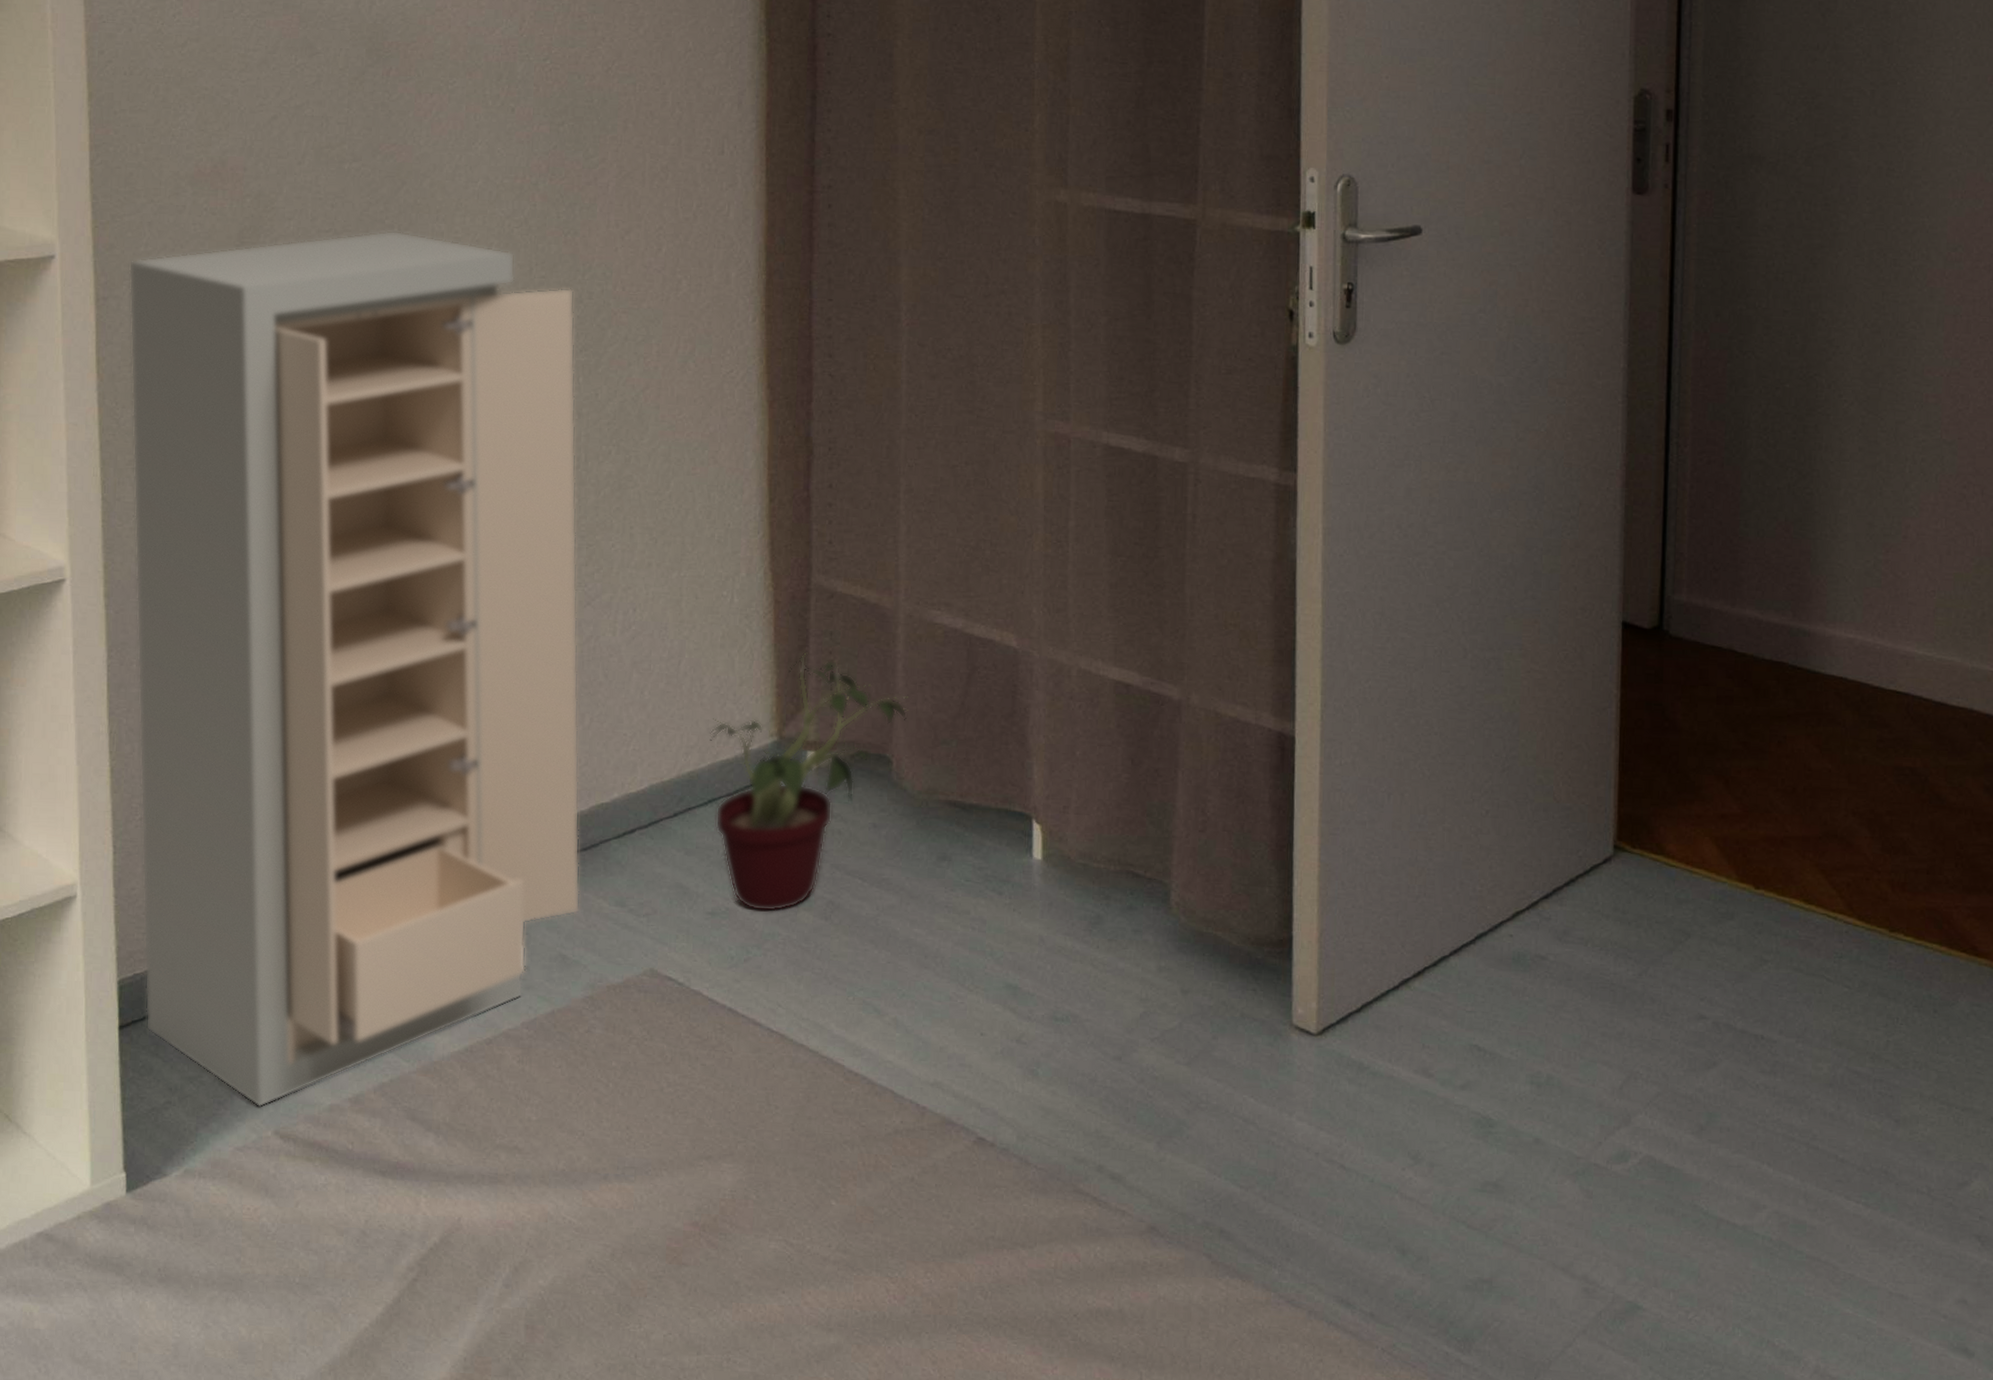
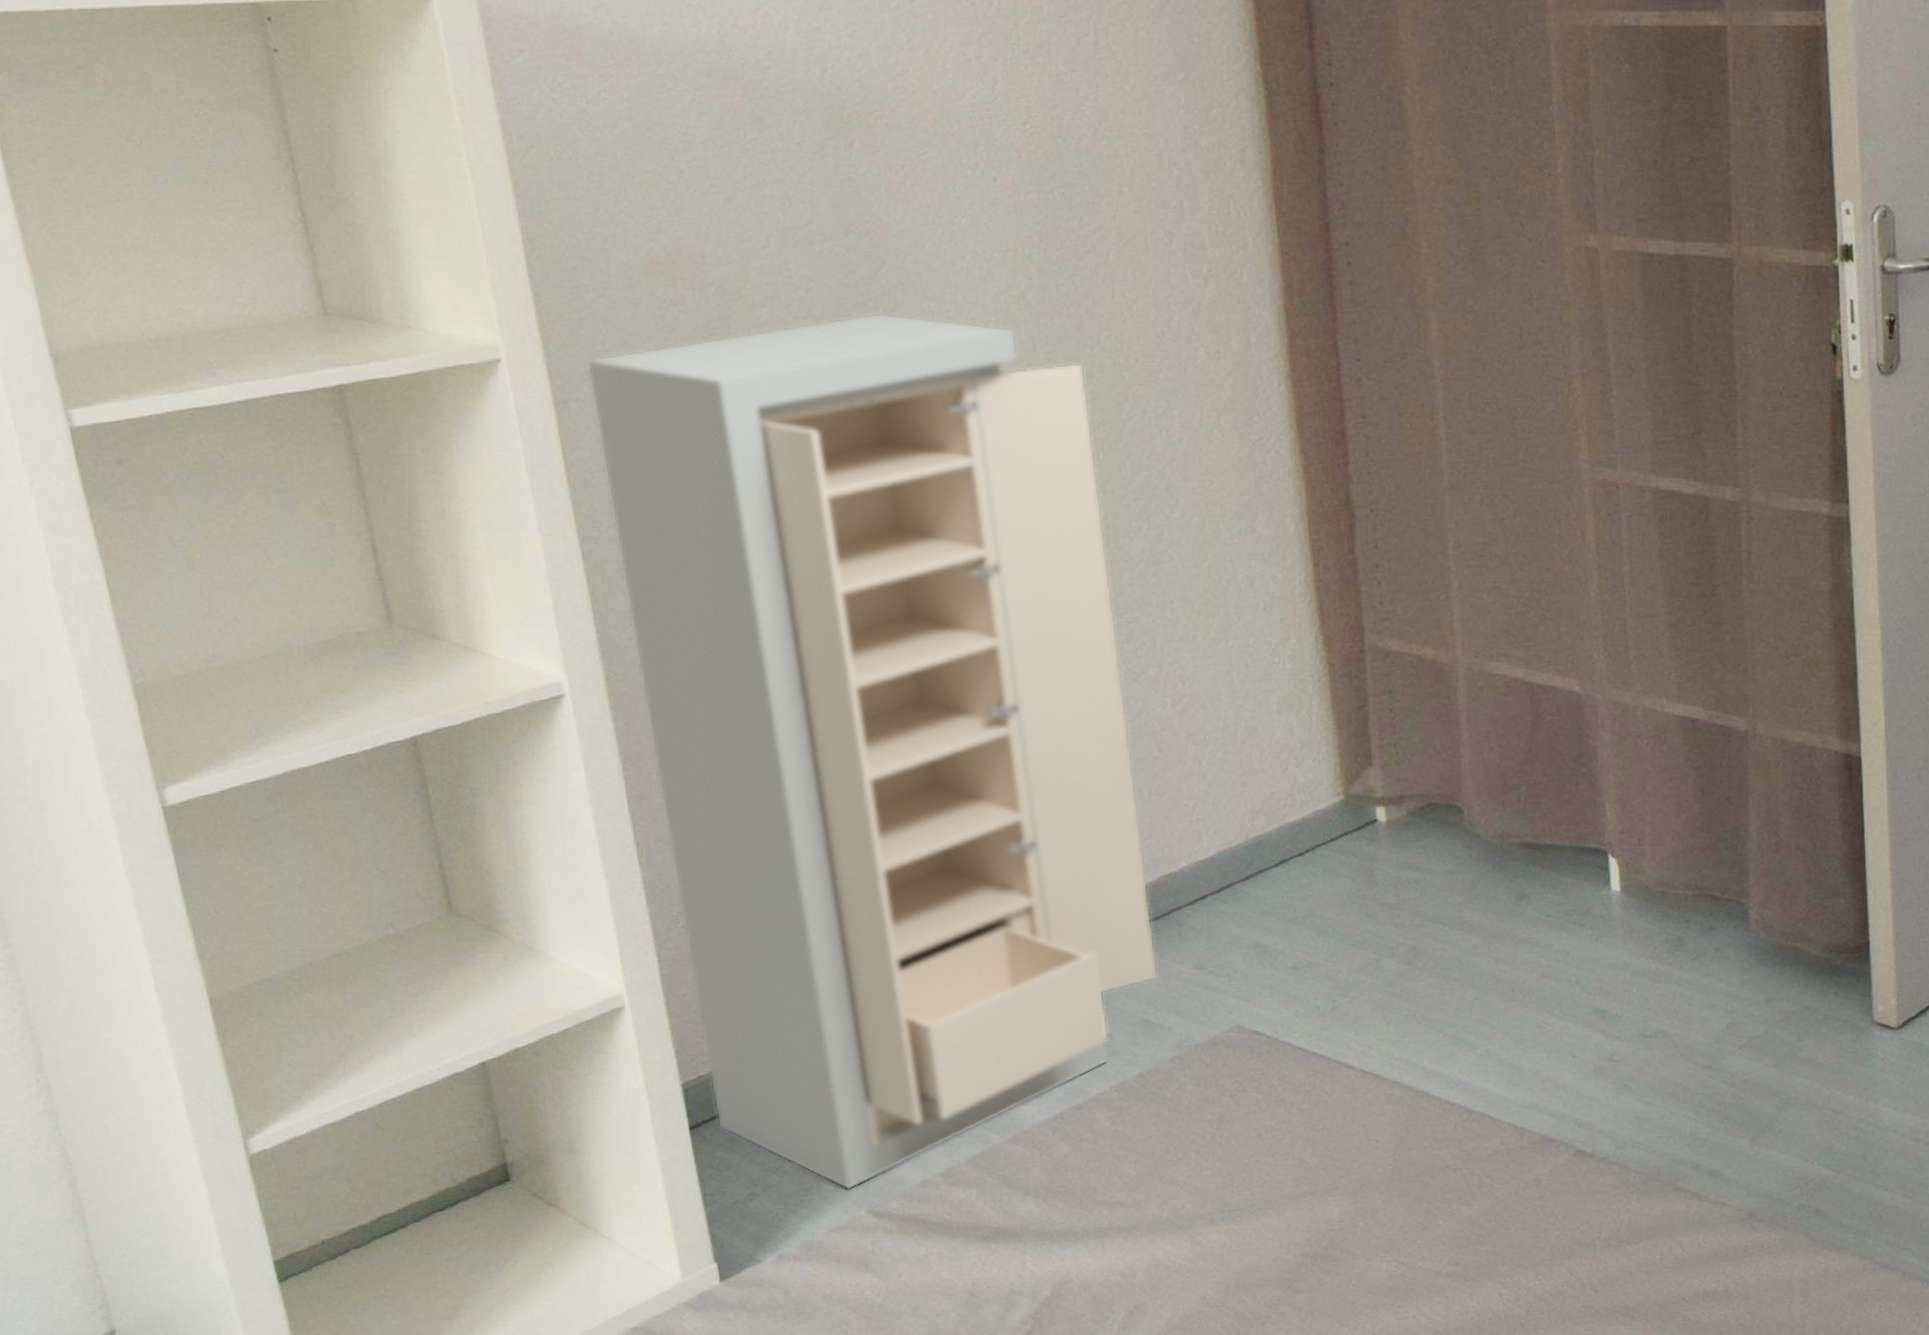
potted plant: present [709,652,909,912] -> none [1273,712,1476,962]

